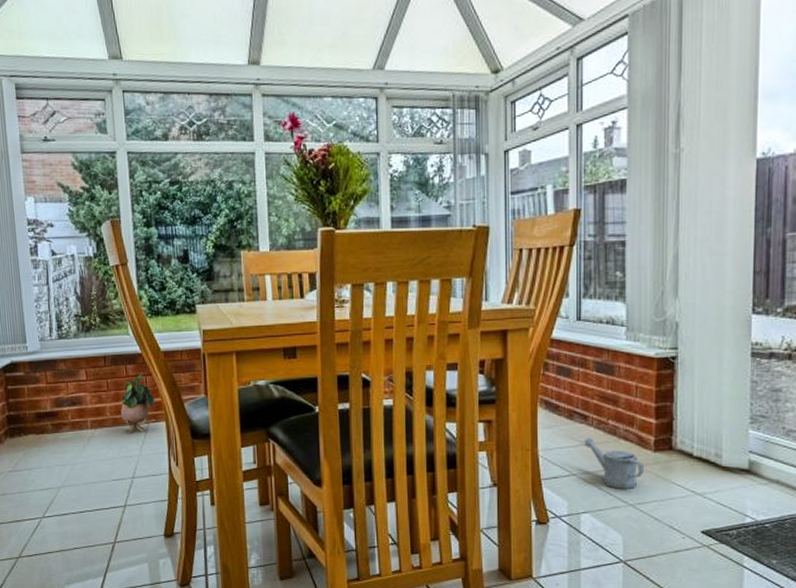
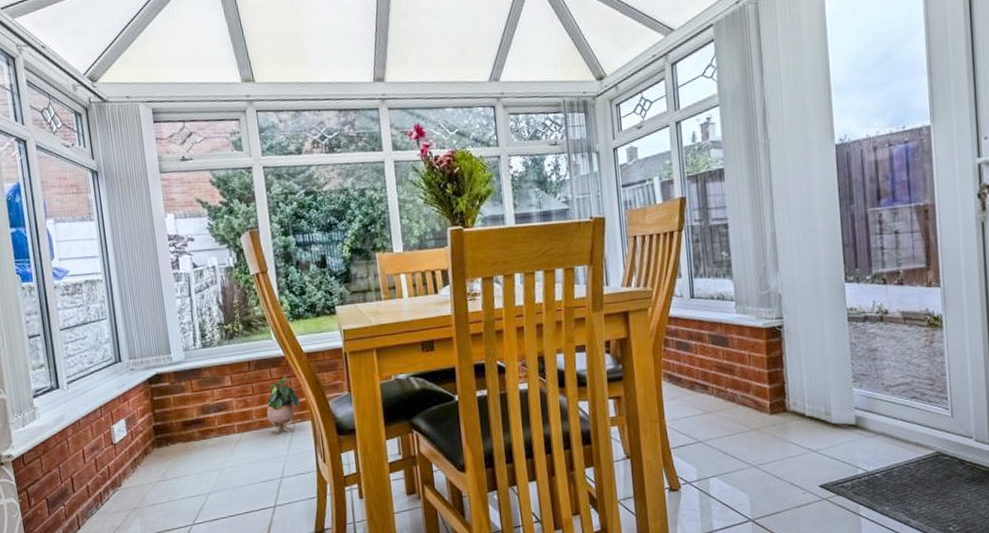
watering can: present [585,438,644,489] -> none [707,406,763,452]

